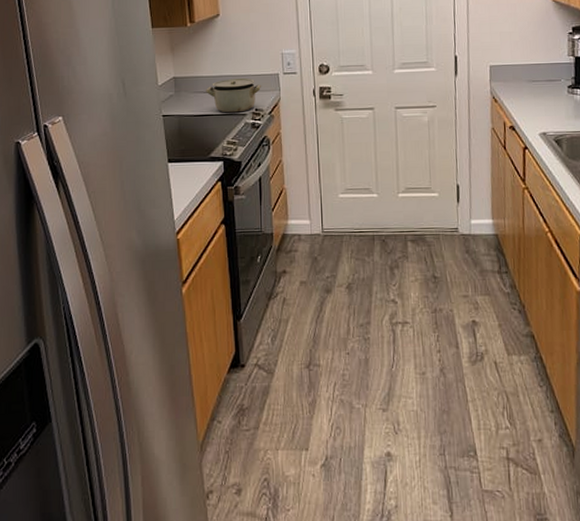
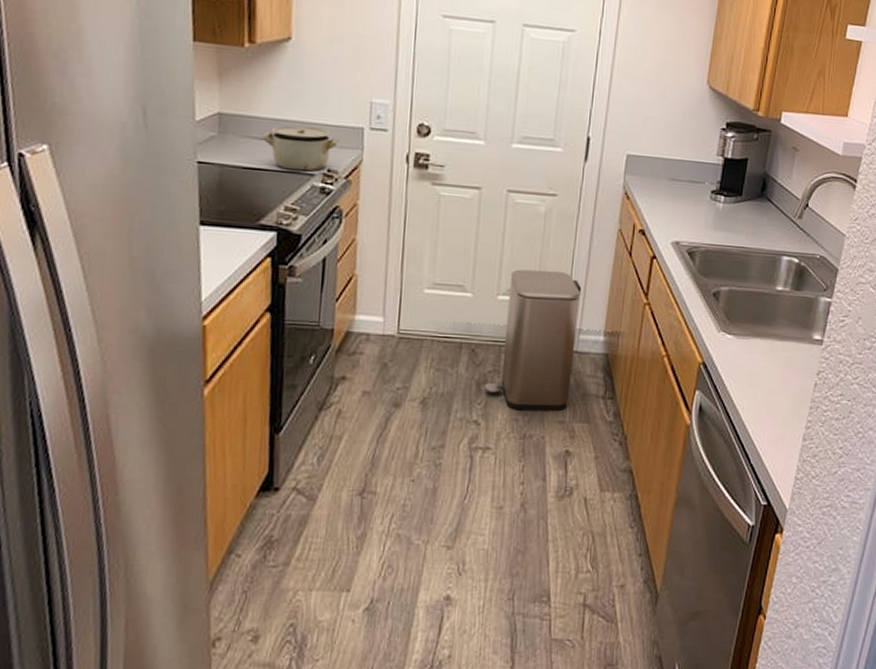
pedal bin: none [396,169,469,289] -> present [484,269,582,412]

